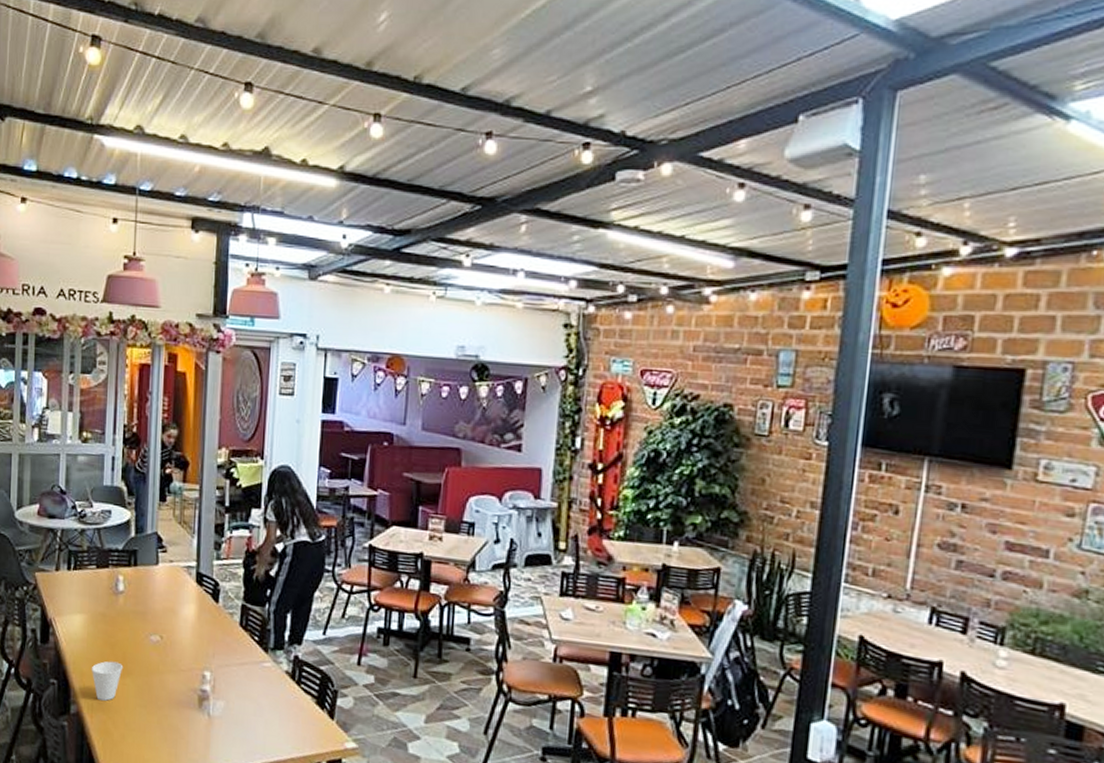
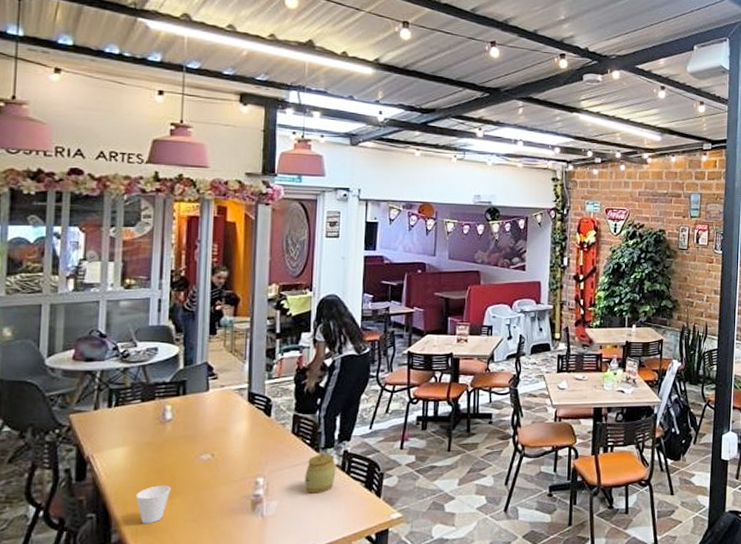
jar: none [252,653,286,702] -> present [305,452,336,494]

